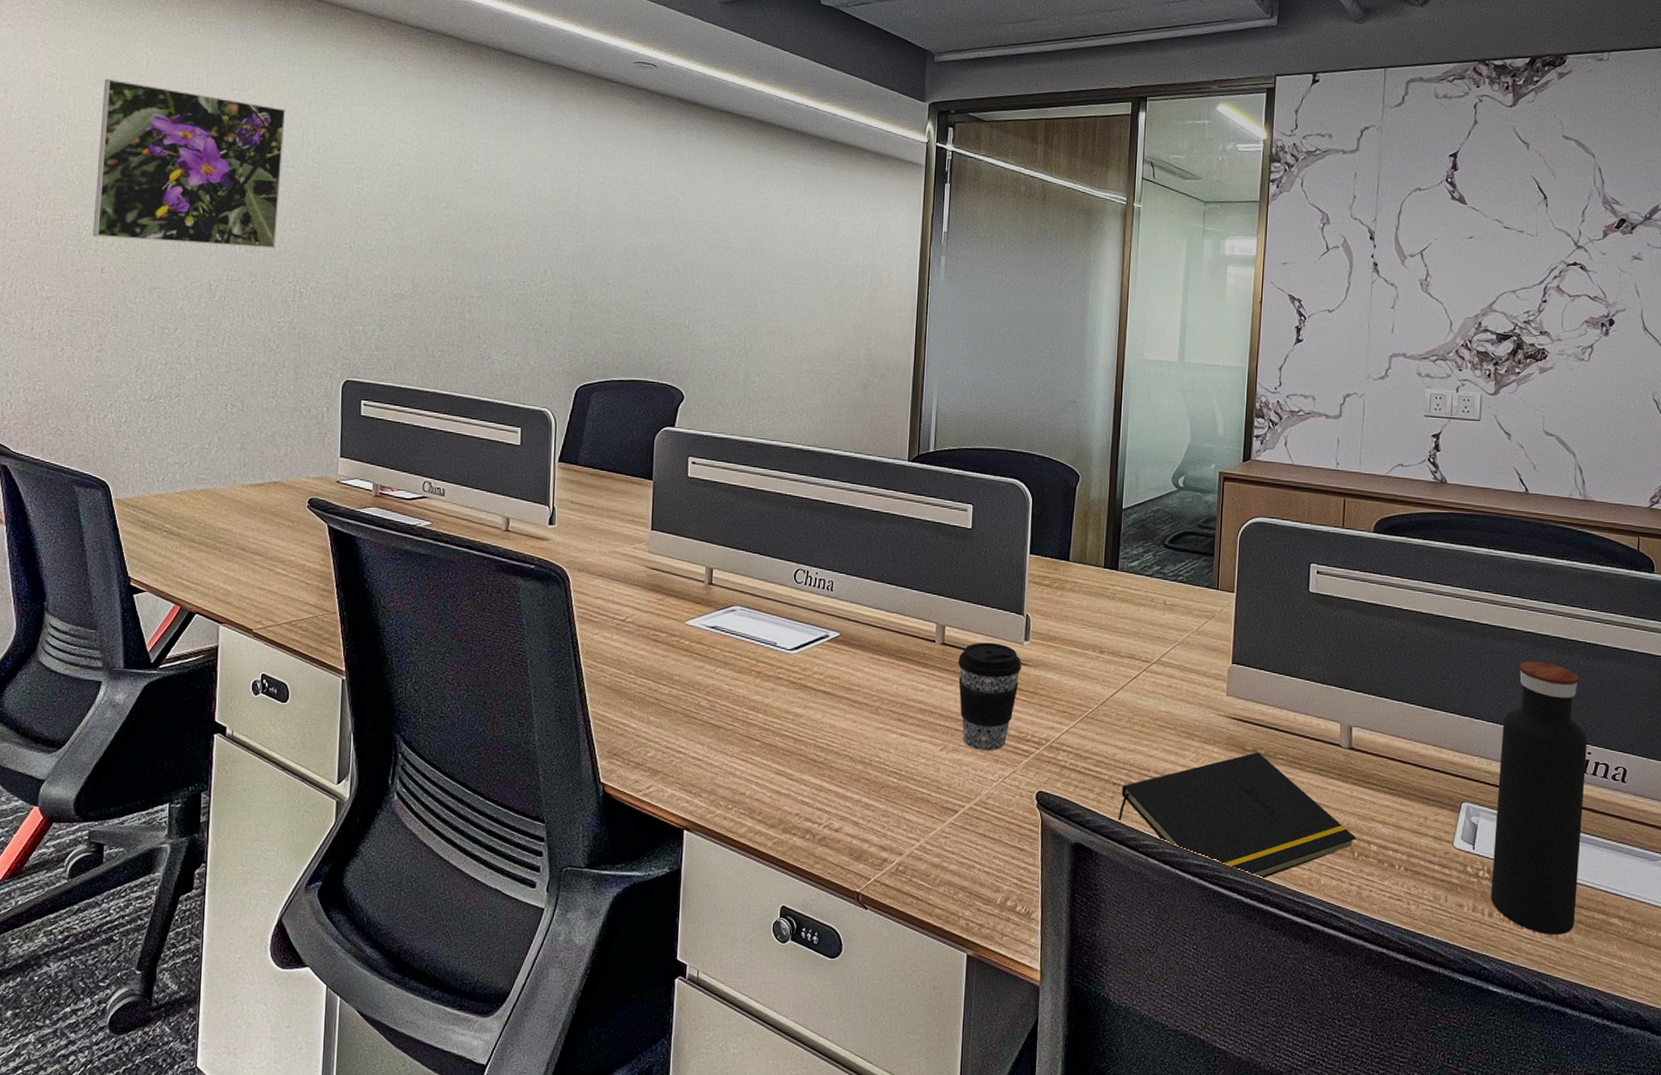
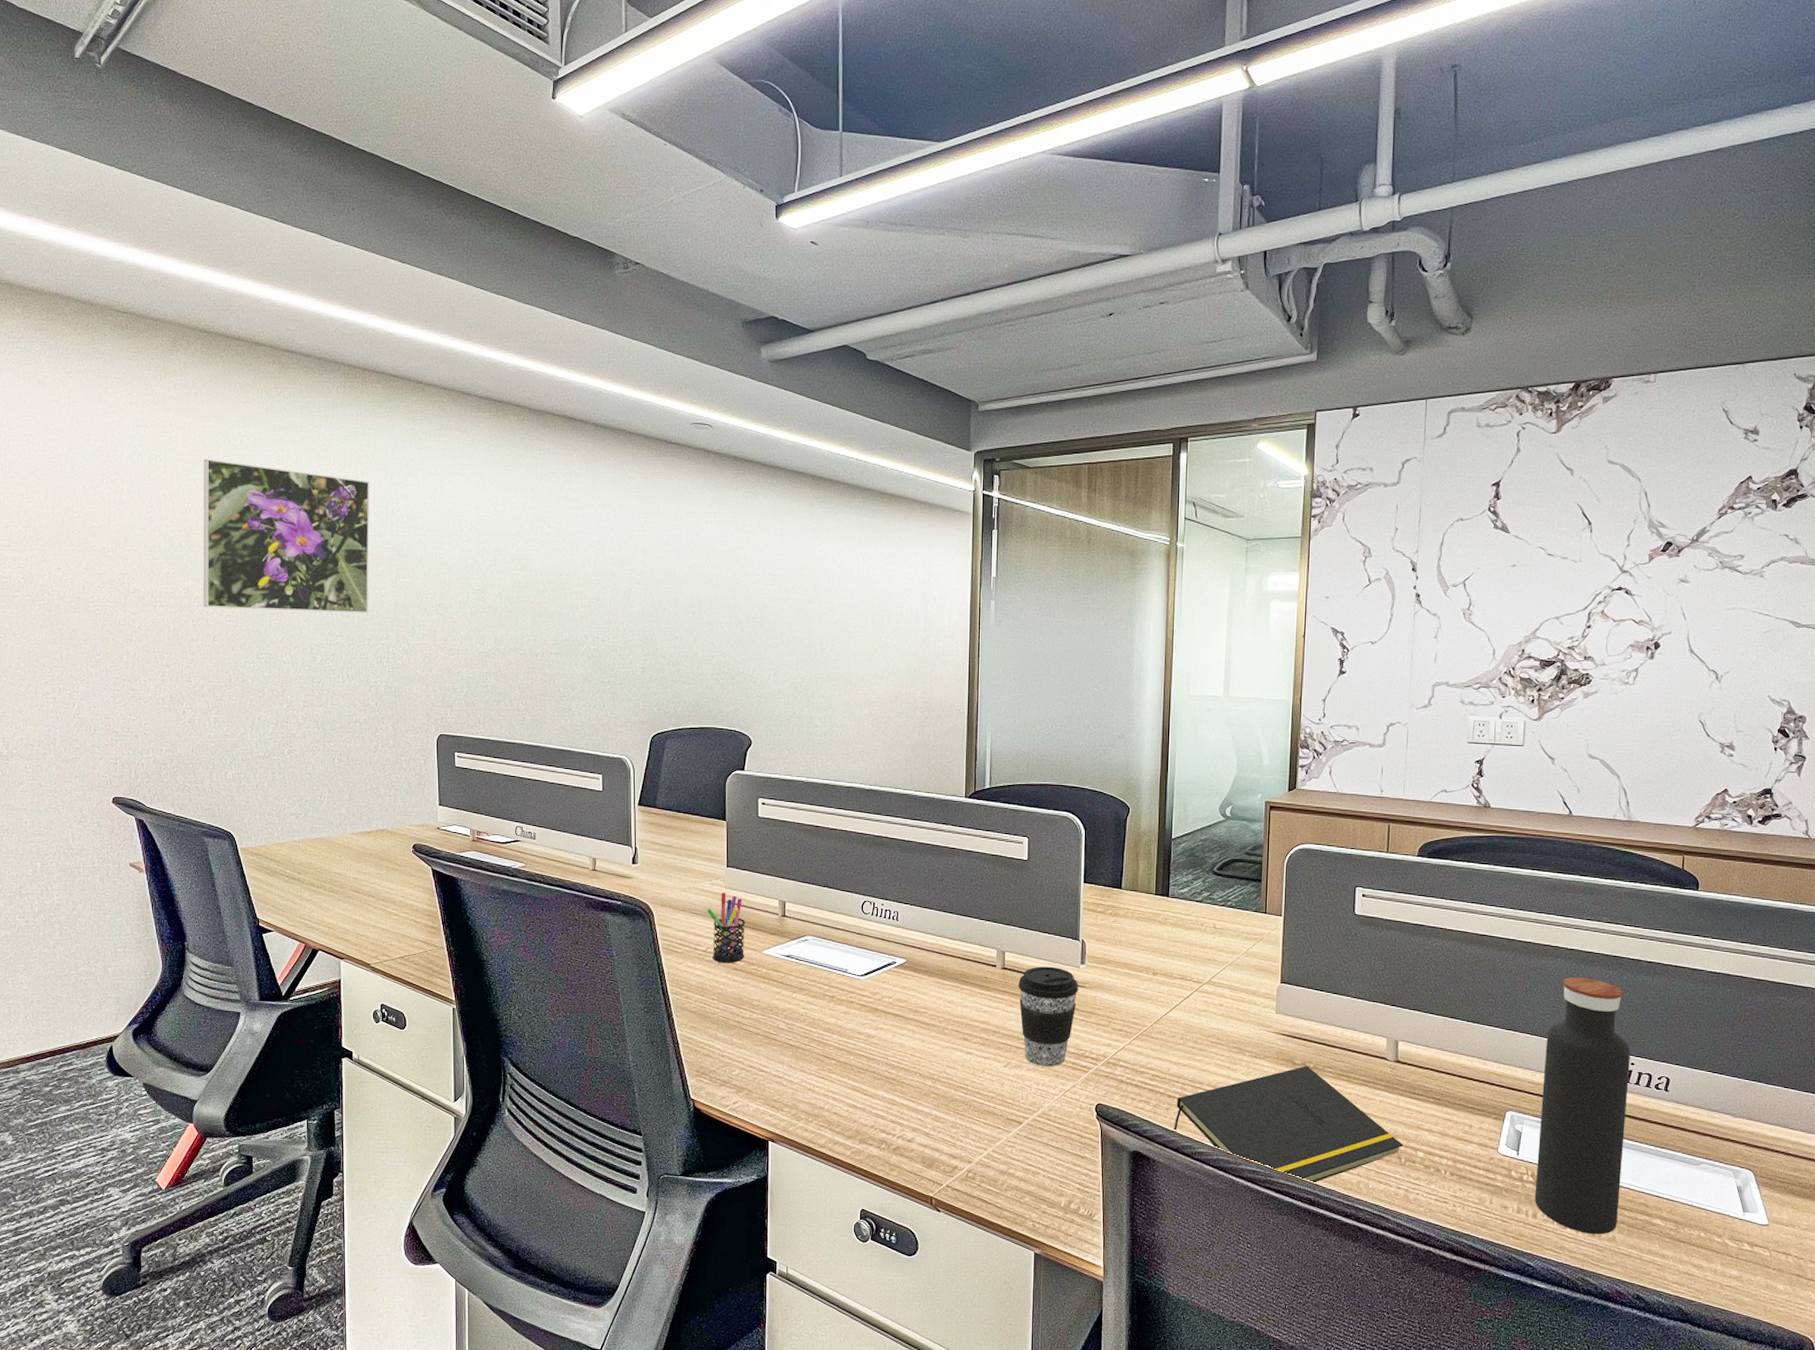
pen holder: none [628,557,669,634] -> present [707,892,745,963]

